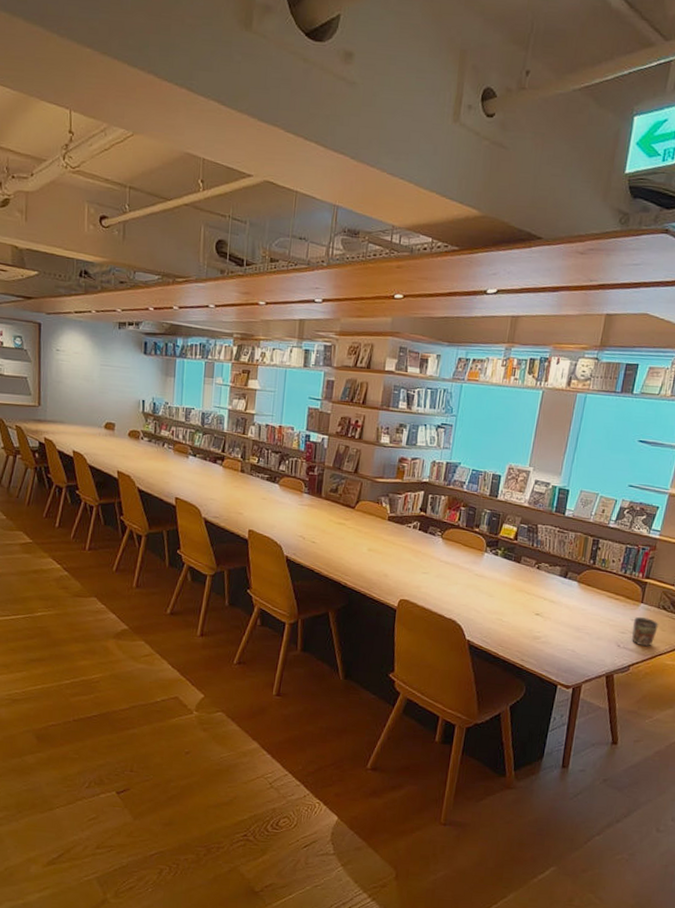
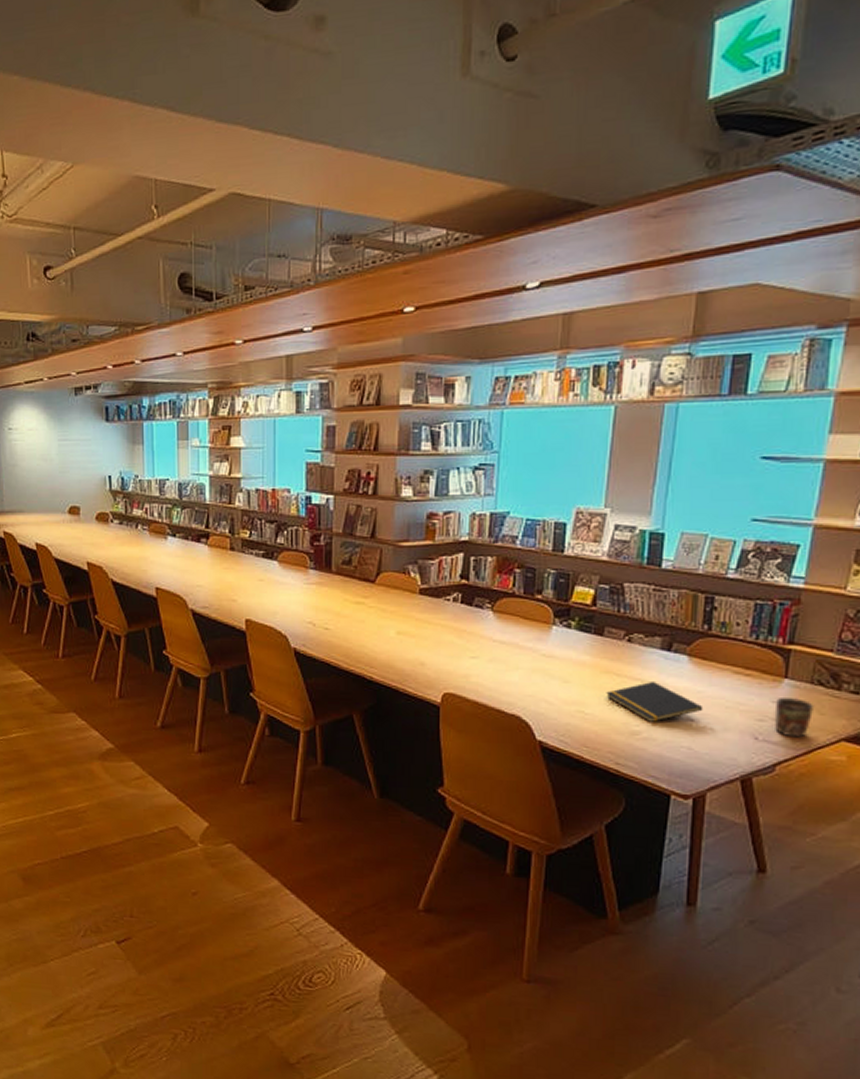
notepad: none [518,600,585,631] -> present [606,682,704,723]

